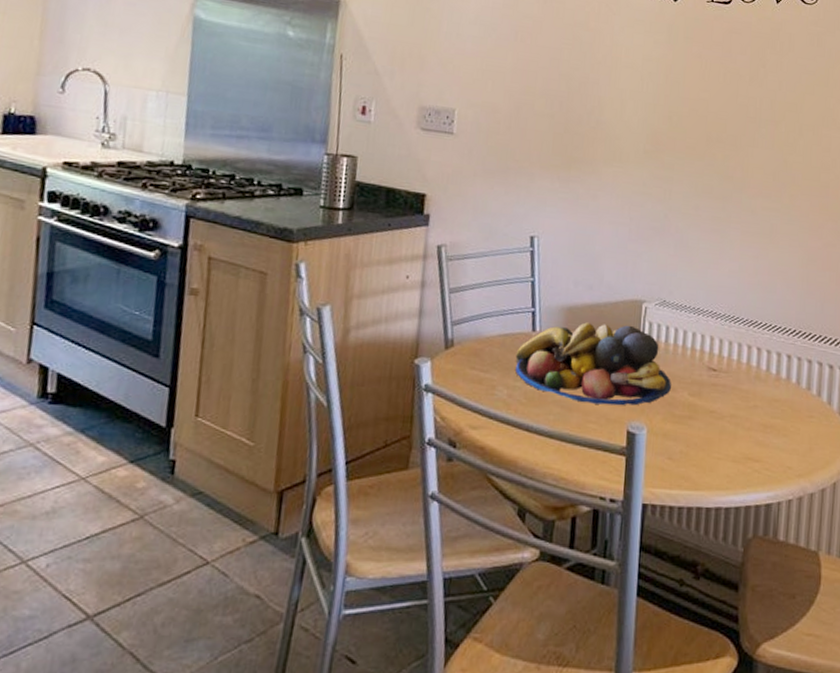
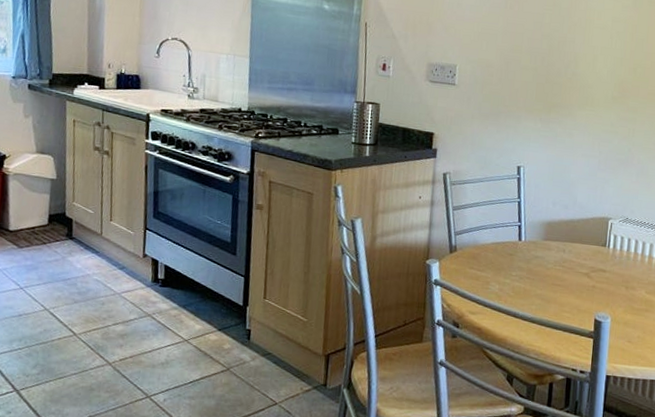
fruit bowl: present [515,322,671,406] -> none [505,234,632,300]

